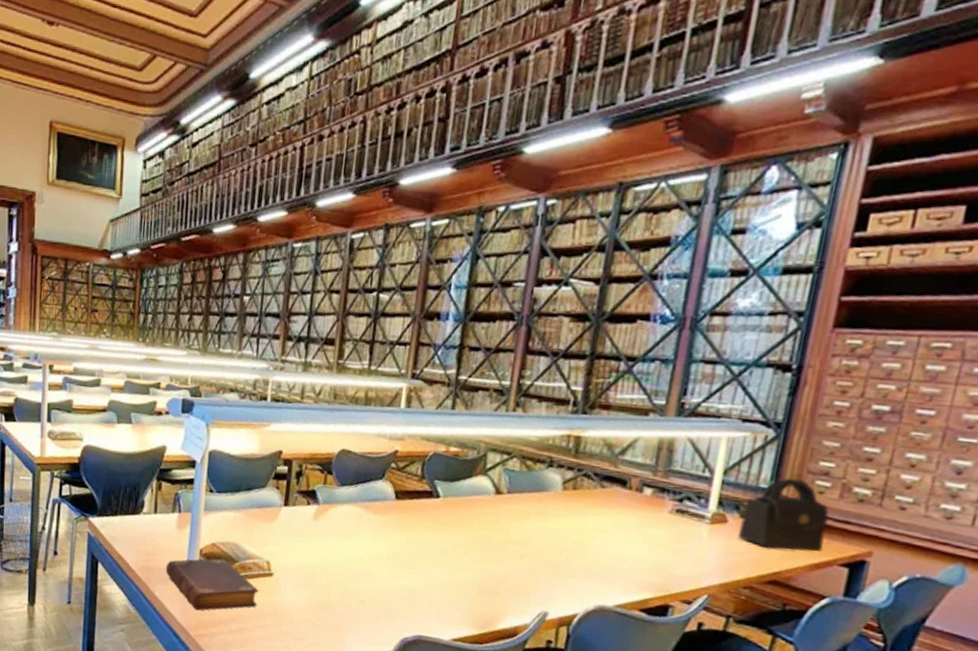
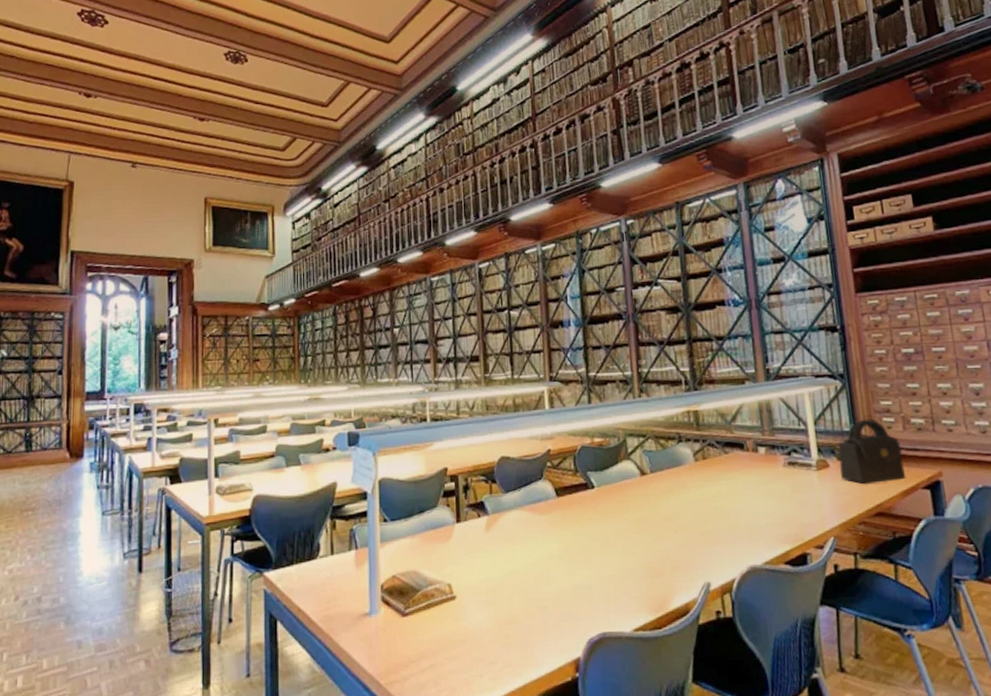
book: present [165,558,259,611] -> none [348,590,445,654]

